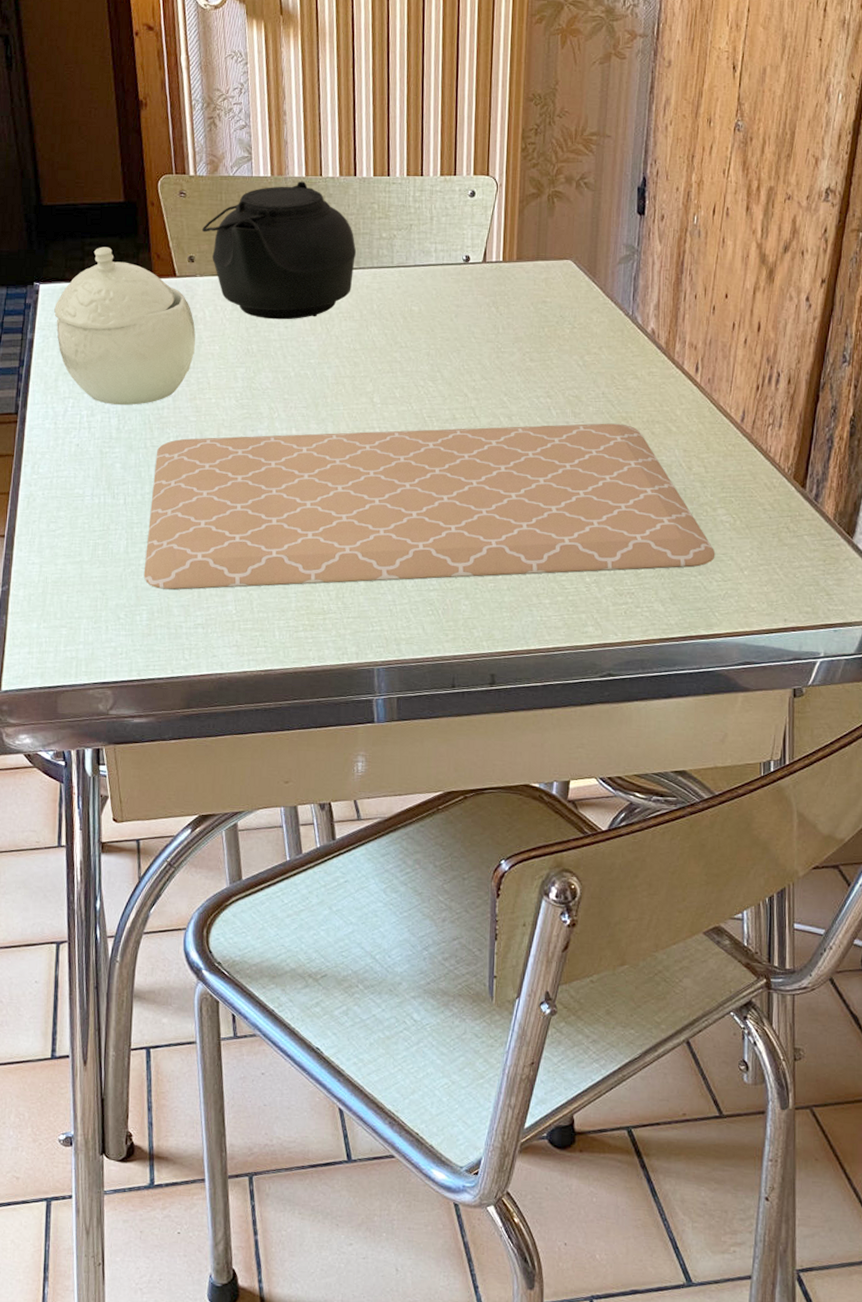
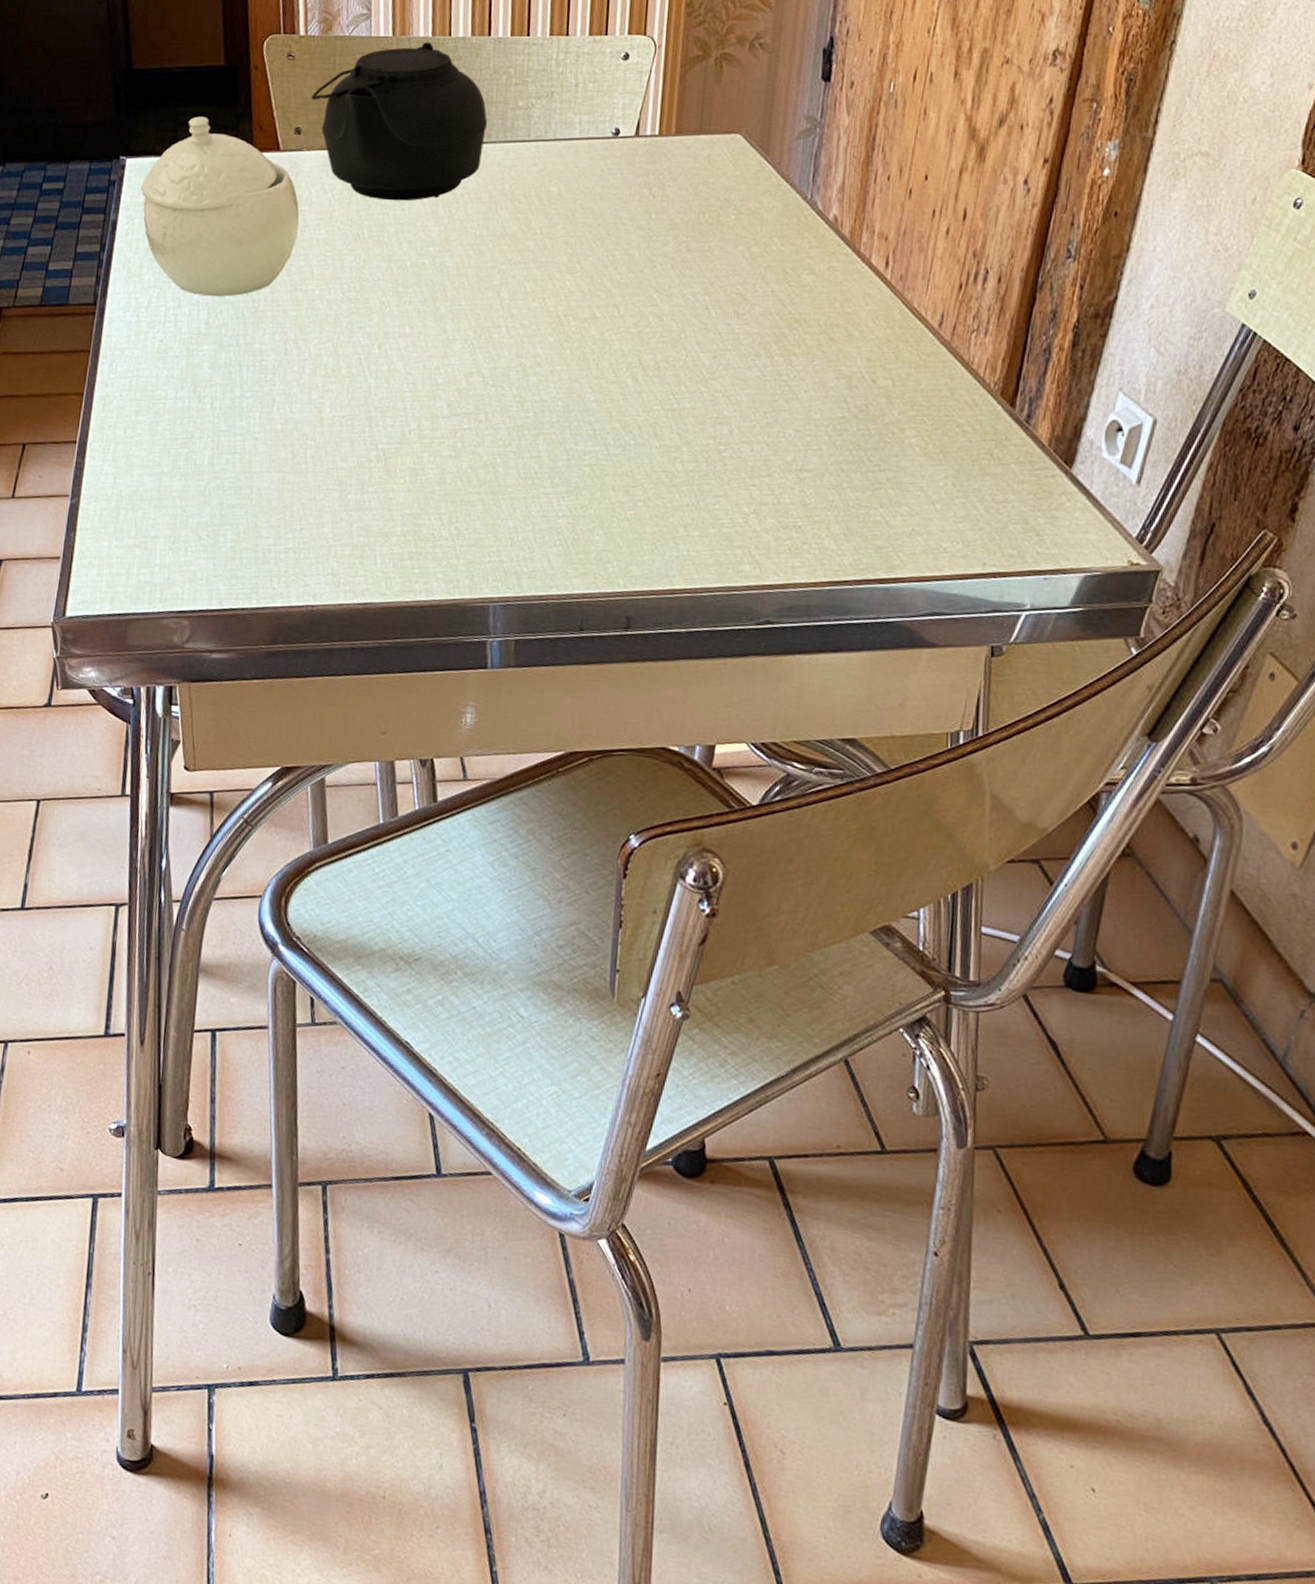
placemat: present [143,423,715,590] -> none [229,325,901,509]

